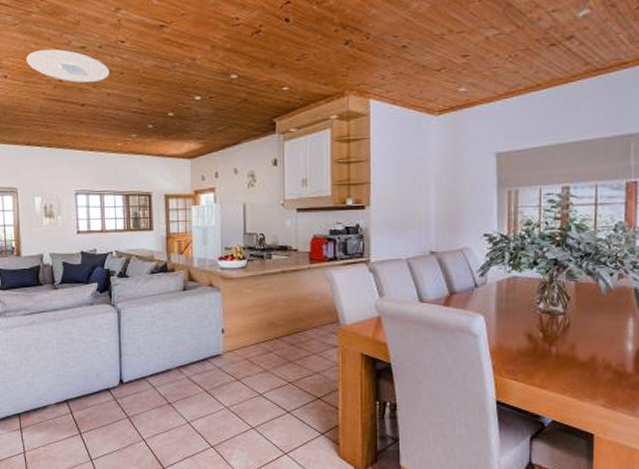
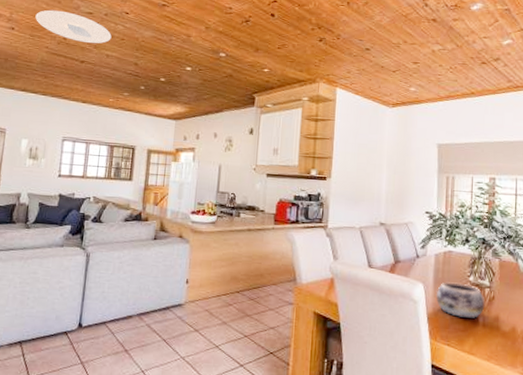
decorative bowl: none [499,311,559,350] -> present [436,282,485,319]

